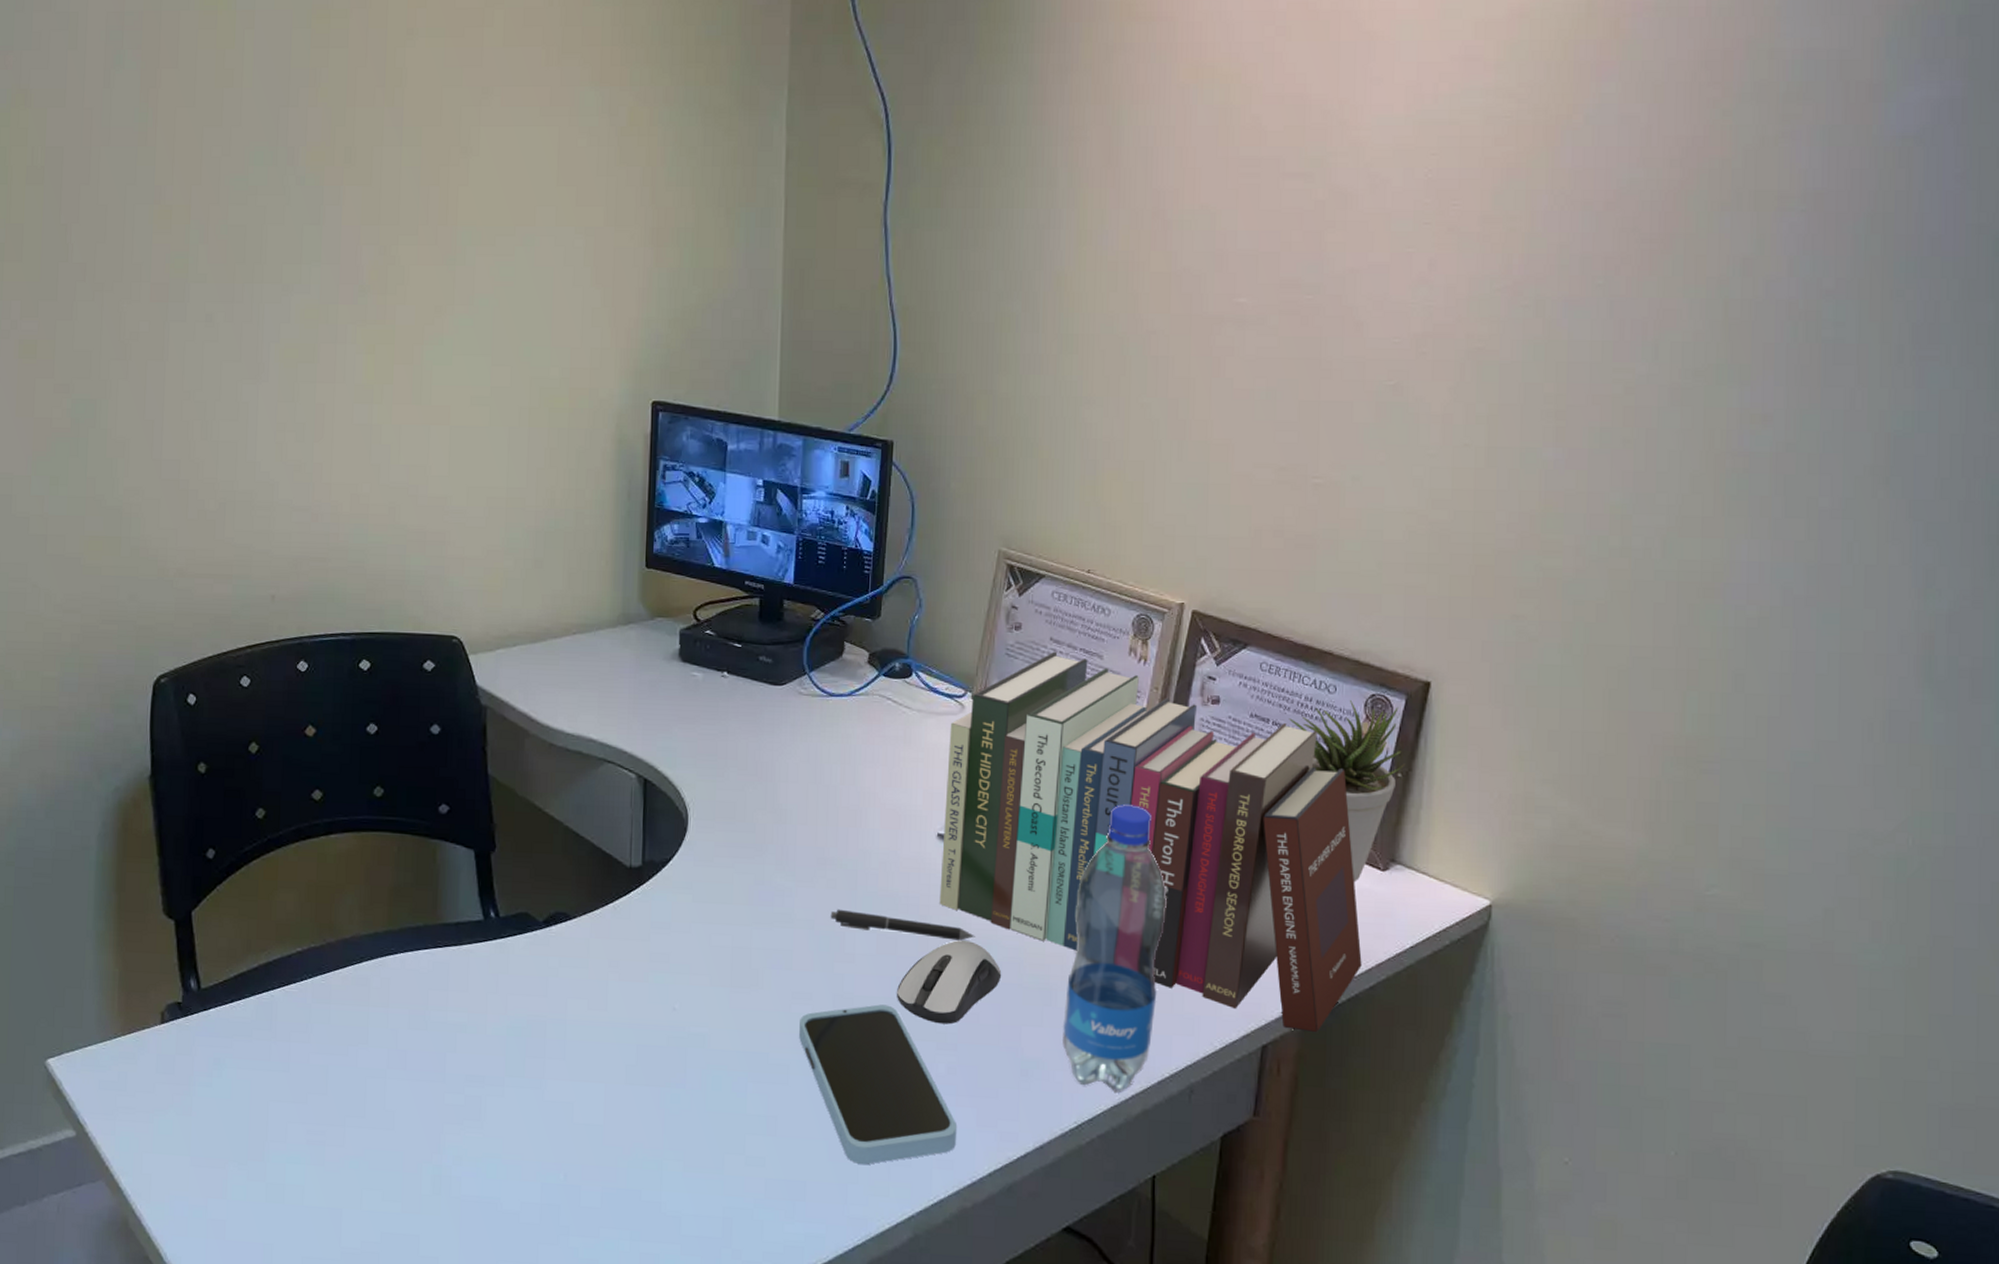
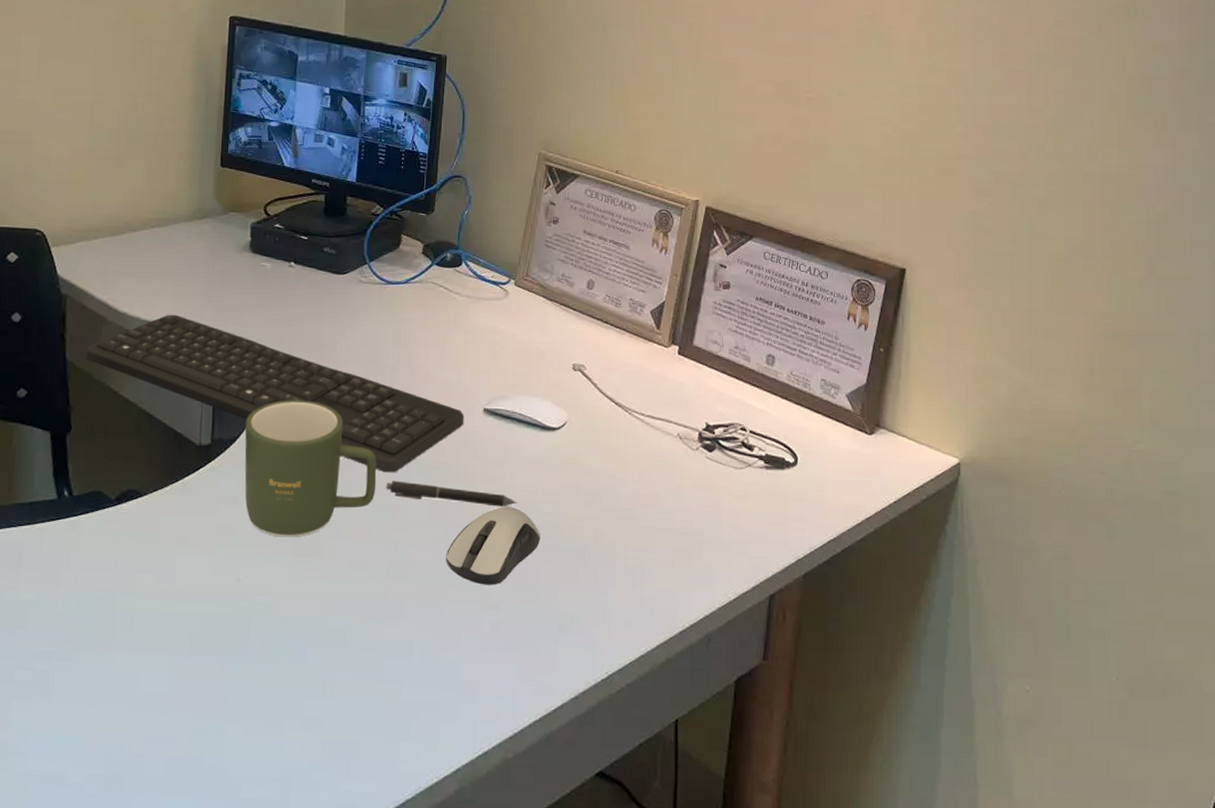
computer keyboard: none [508,727,916,900] -> present [86,314,465,472]
mug: none [677,820,821,967] -> present [244,399,377,538]
smartphone: present [799,1004,958,1164] -> none [356,569,501,721]
books: present [939,651,1362,1033] -> none [485,243,853,582]
bottle: present [1063,804,1167,1092] -> none [595,379,686,643]
potted plant: present [1289,699,1406,883] -> none [789,284,887,446]

